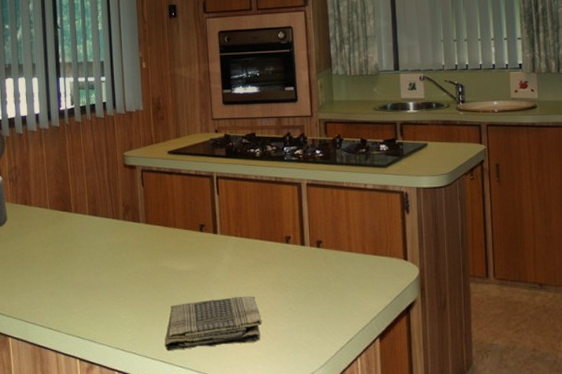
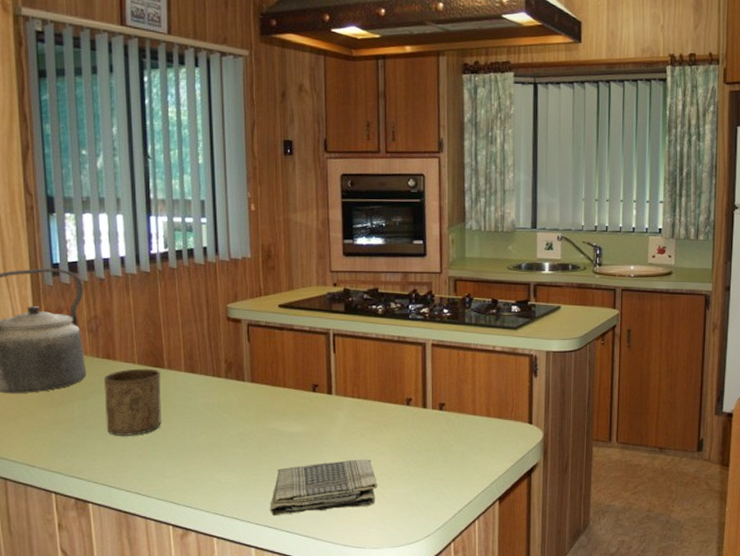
cup: none [22,213,69,275] -> present [104,368,161,437]

